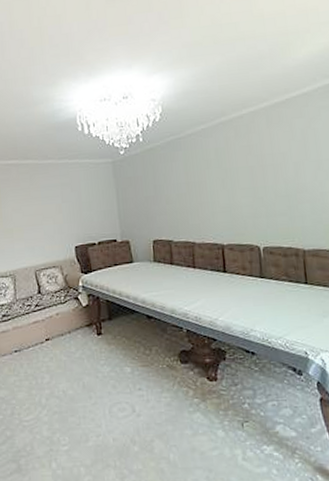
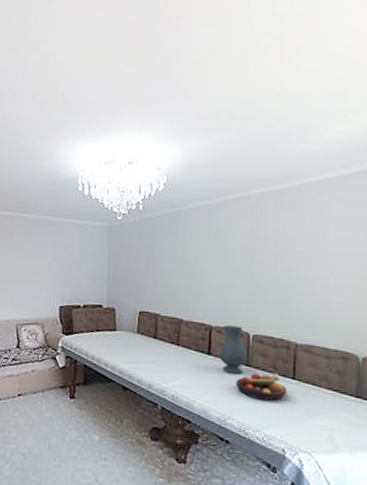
vase: none [233,241,261,288] -> present [219,325,247,375]
fruit bowl: none [253,281,302,309] -> present [236,373,287,401]

